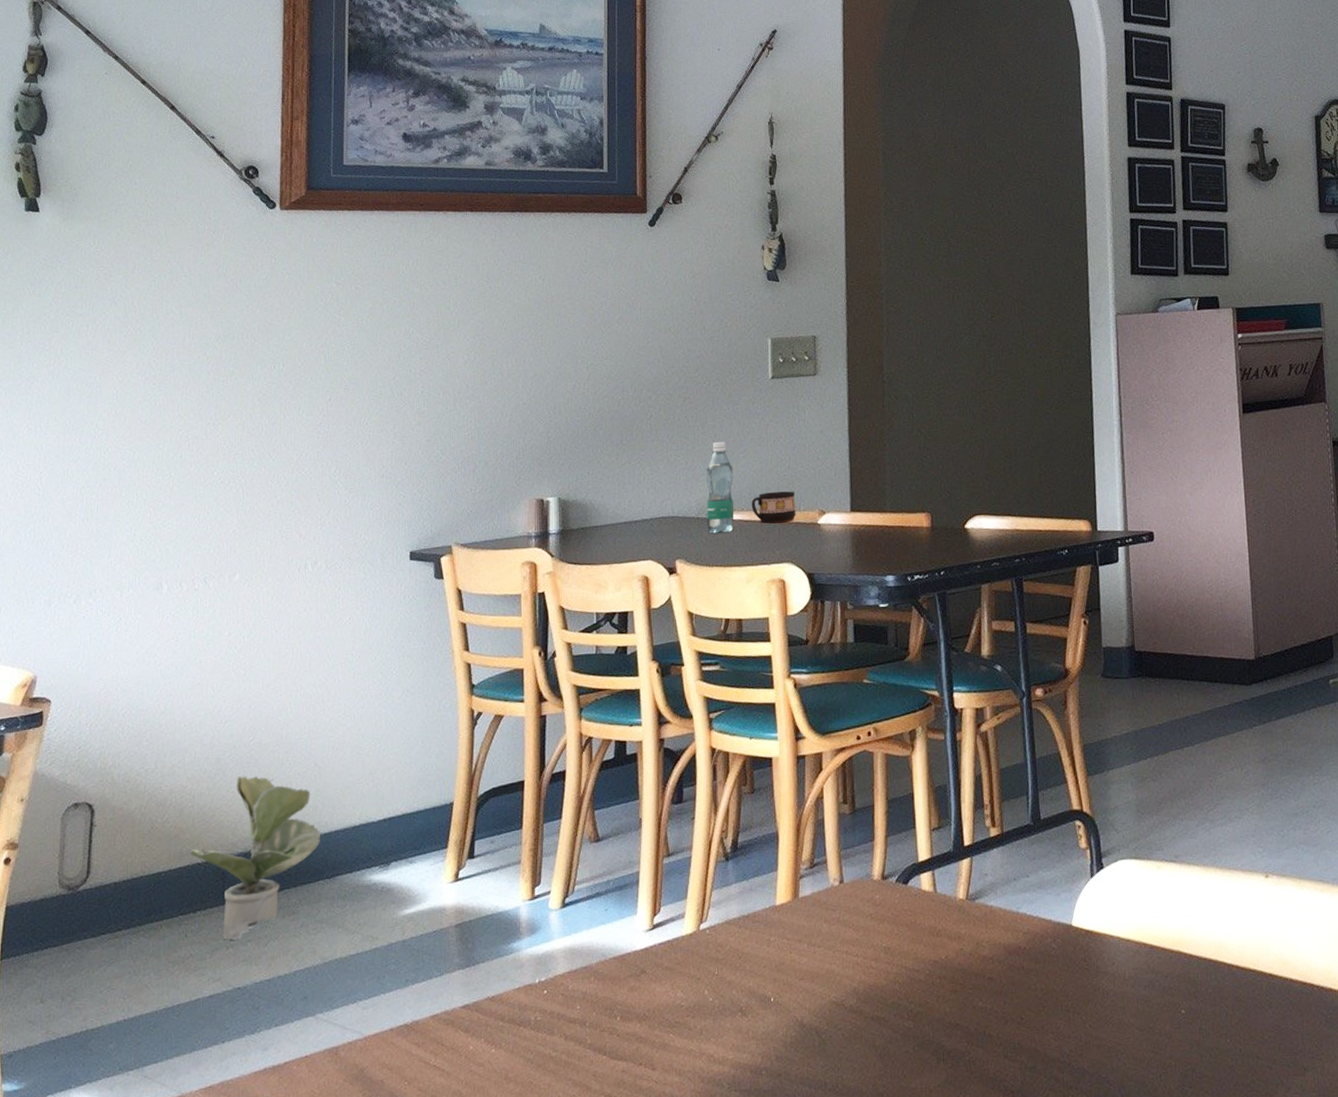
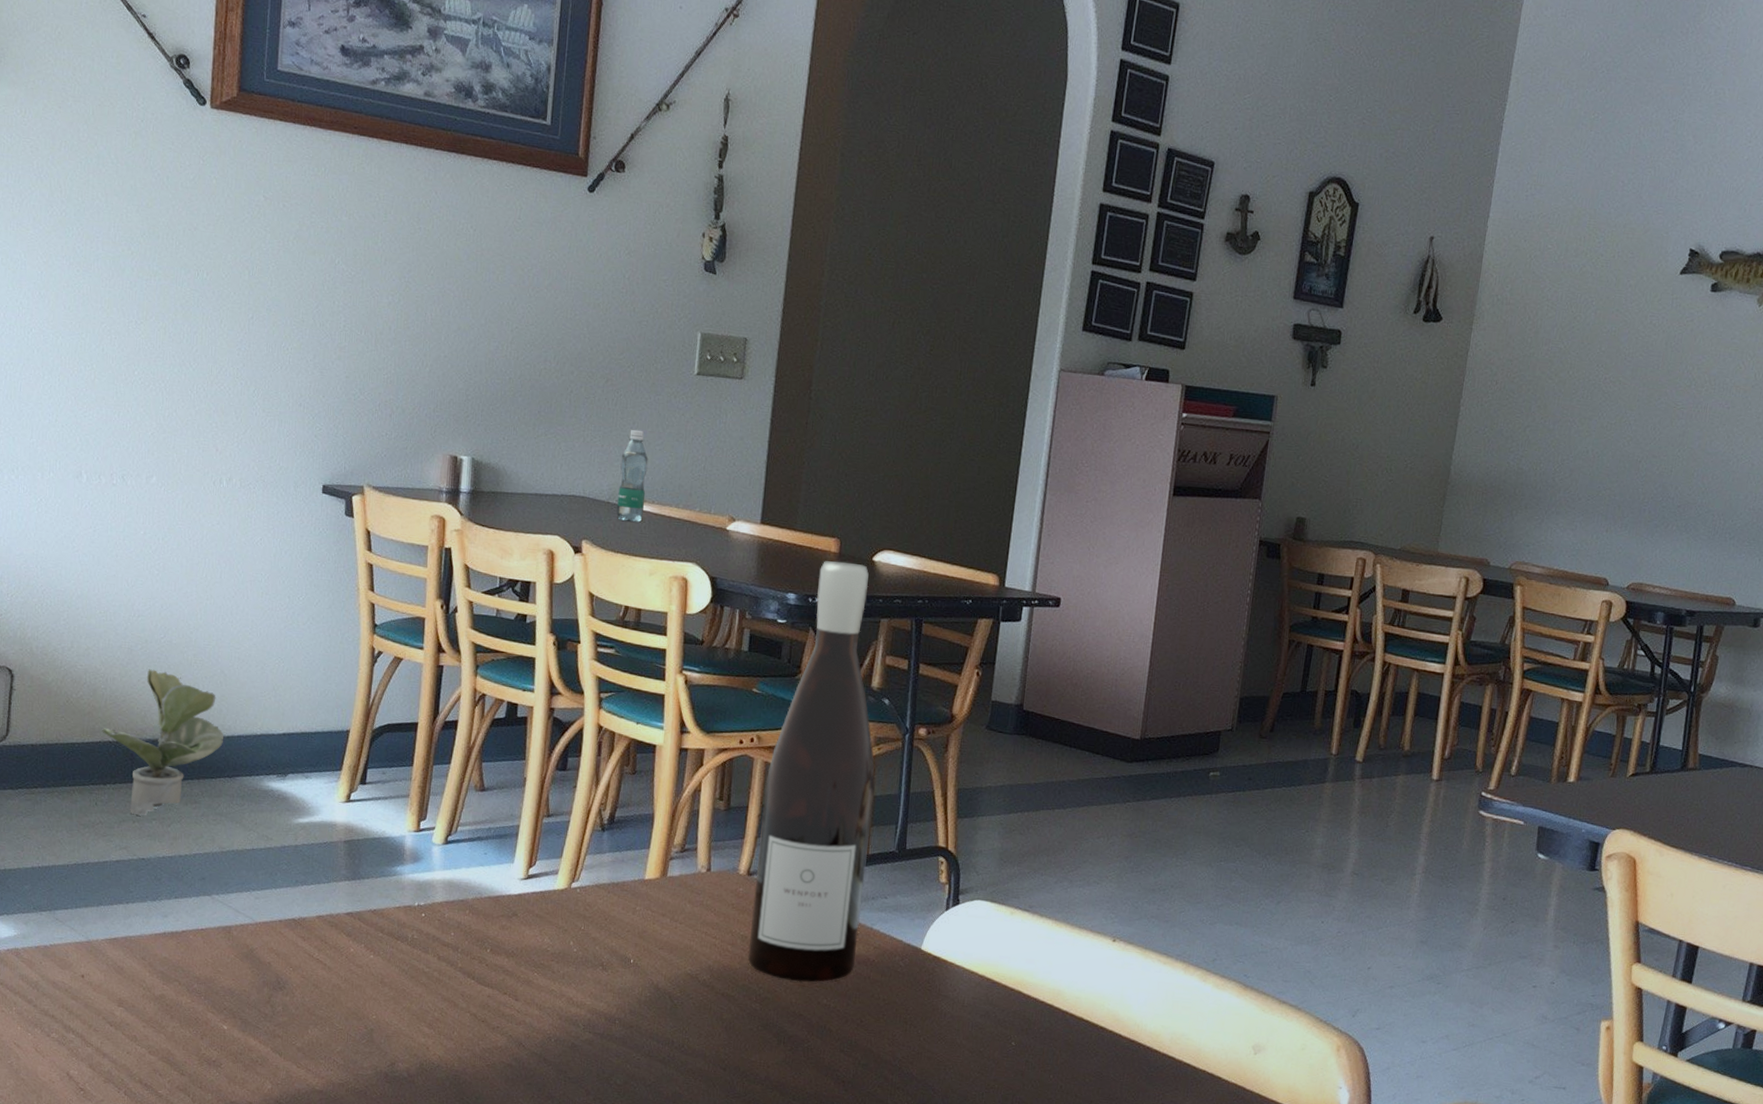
cup: present [751,491,796,524] -> none [662,489,707,523]
bottle: none [888,534,1006,988] -> present [747,560,875,982]

